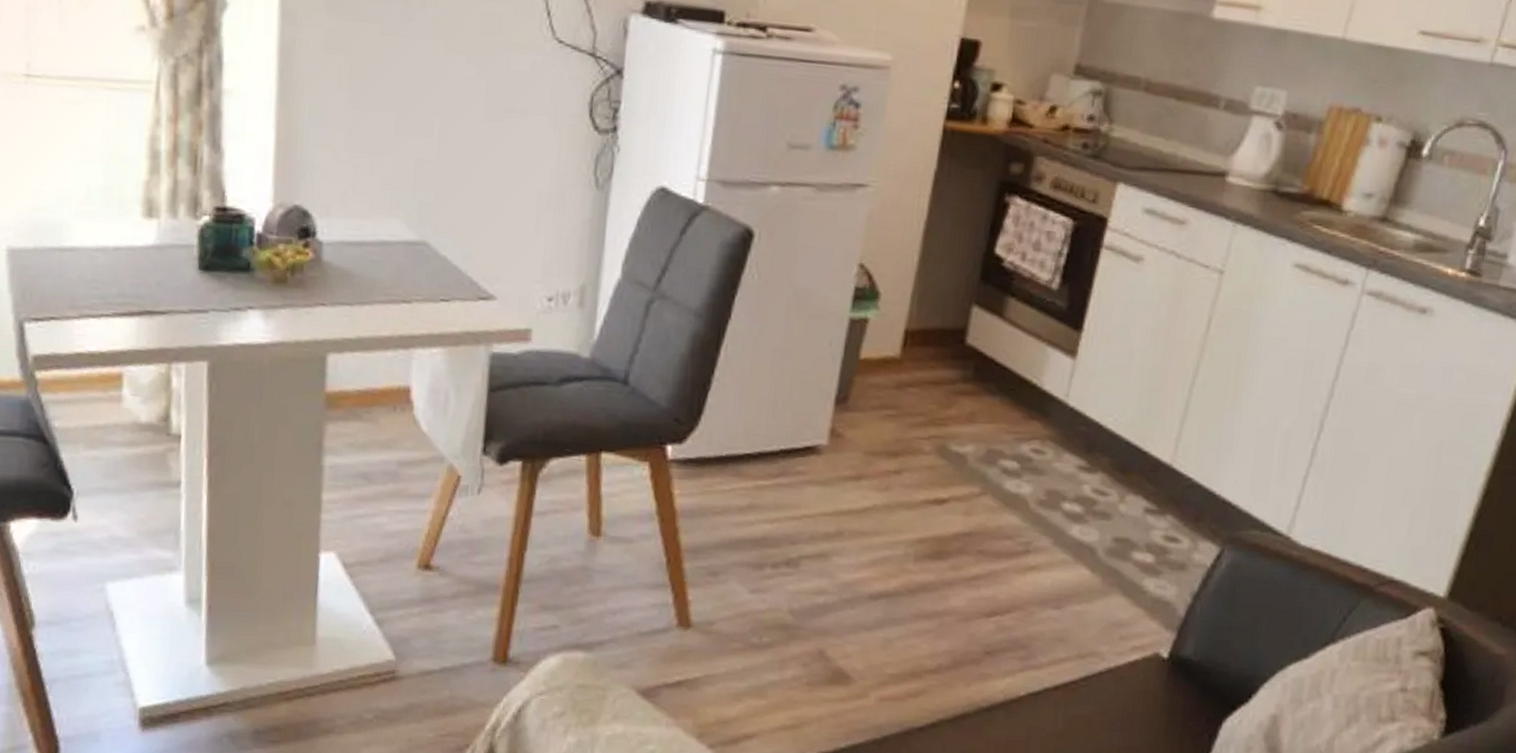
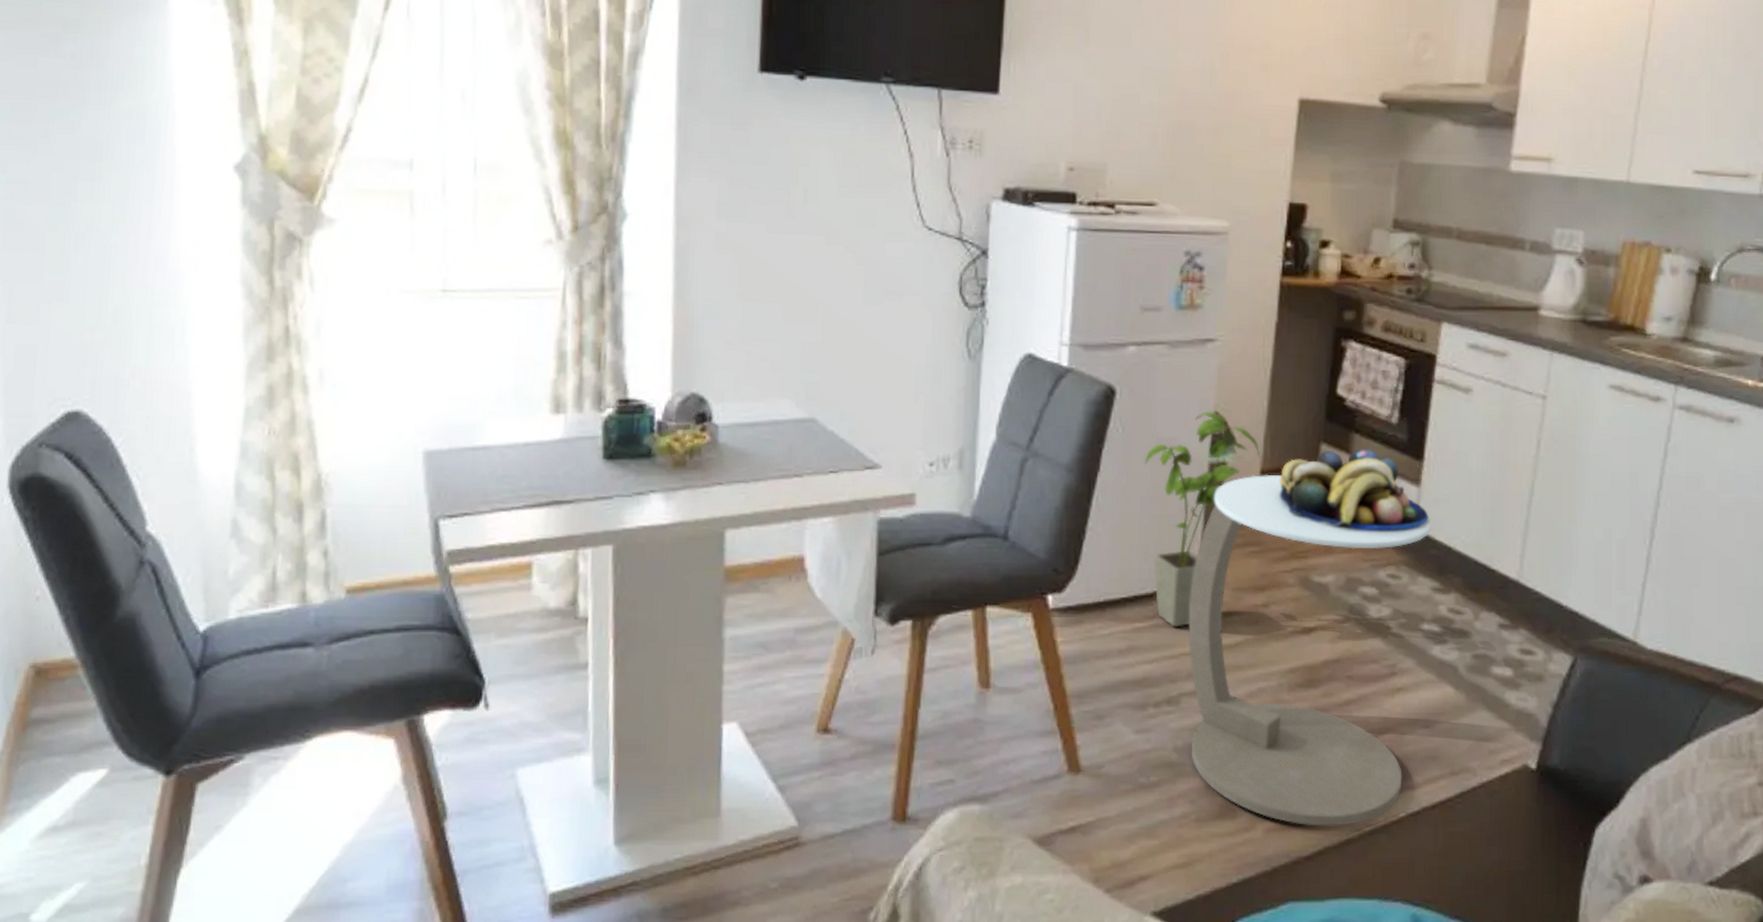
house plant: none [780,262,906,488] -> present [1145,410,1261,627]
side table: none [807,334,1084,700] -> present [1188,474,1431,827]
fruit bowl: none [922,313,1082,403] -> present [1279,448,1429,531]

